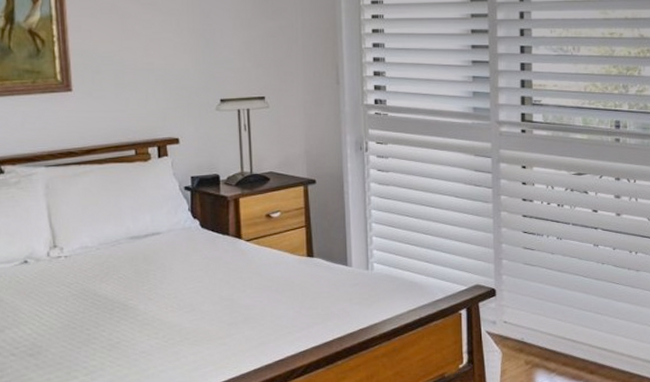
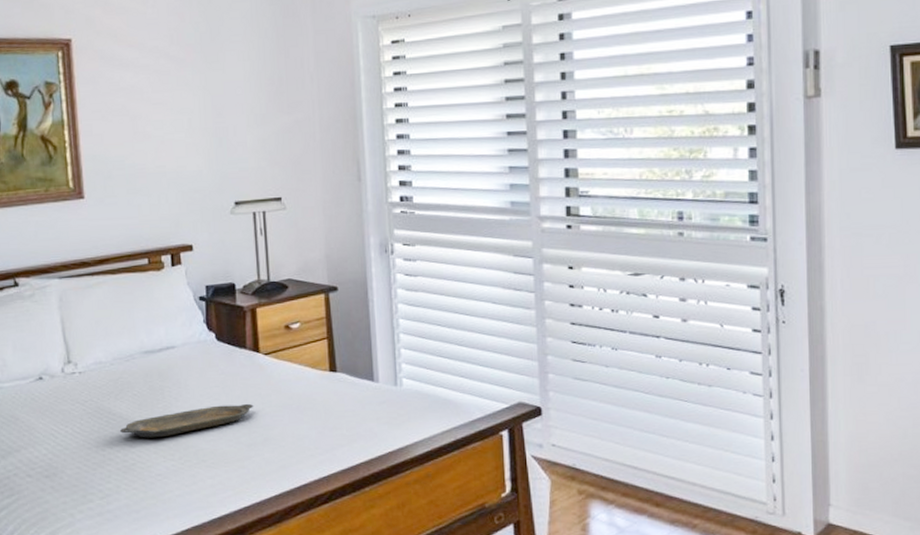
serving tray: none [104,285,236,318] -> present [119,403,254,438]

